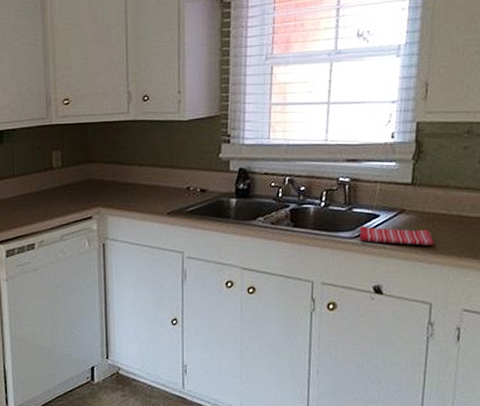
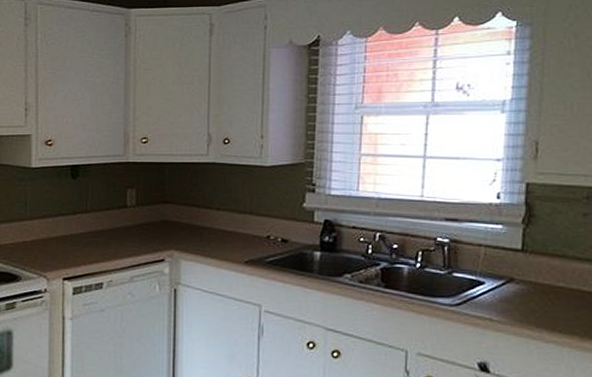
dish towel: present [360,226,435,246] -> none [461,293,552,322]

